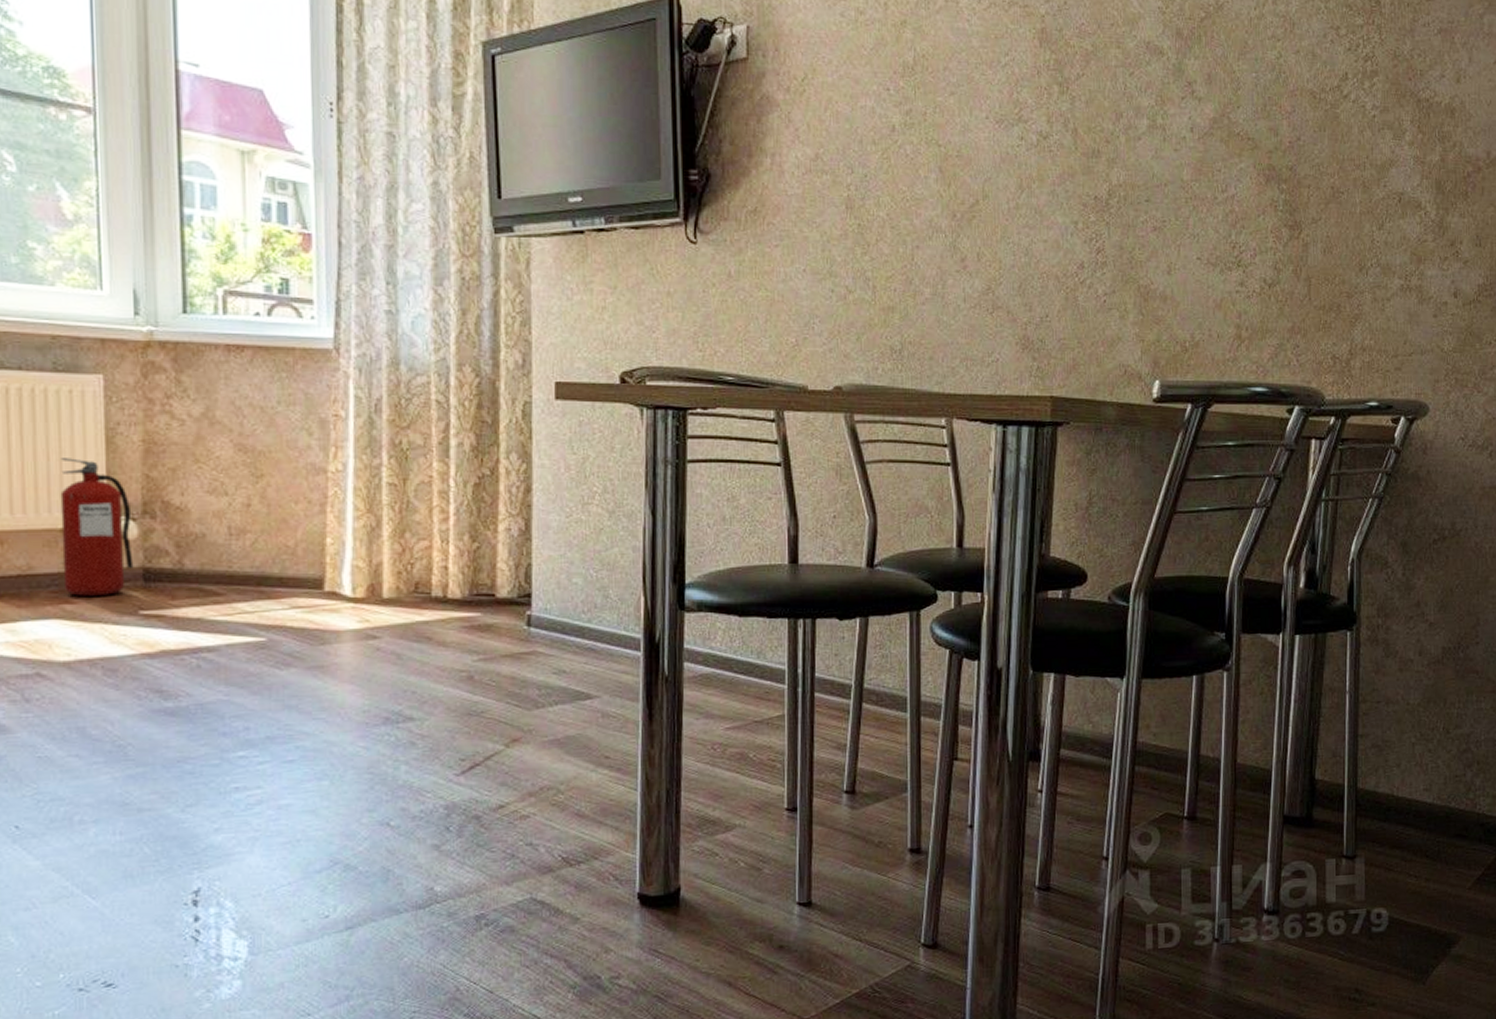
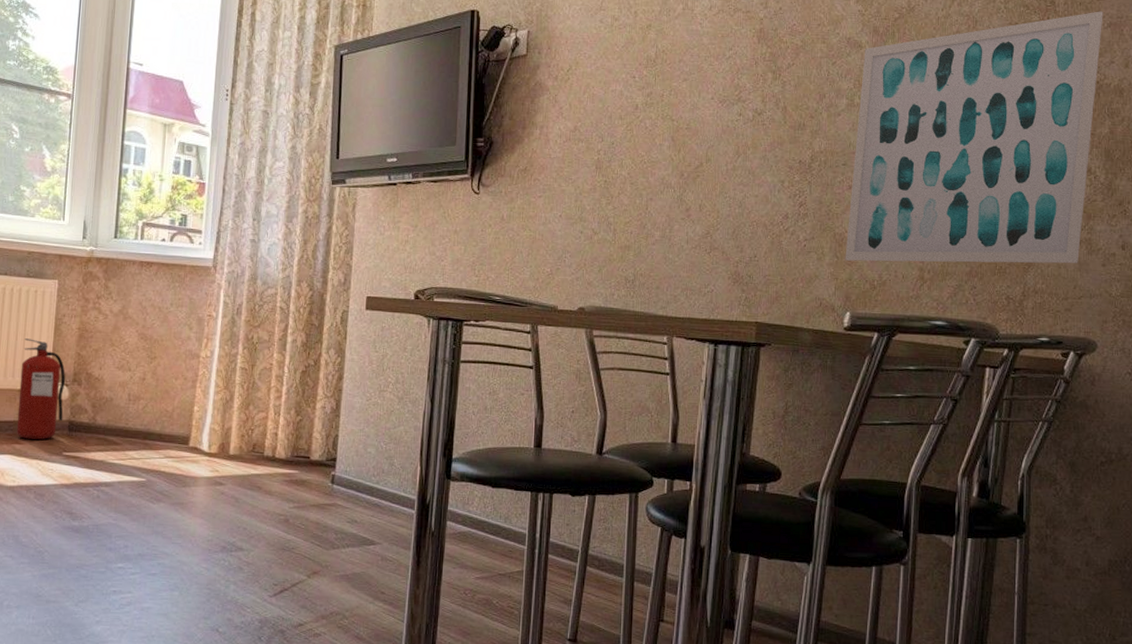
wall art: none [1151,14,1433,319] -> present [845,11,1103,264]

